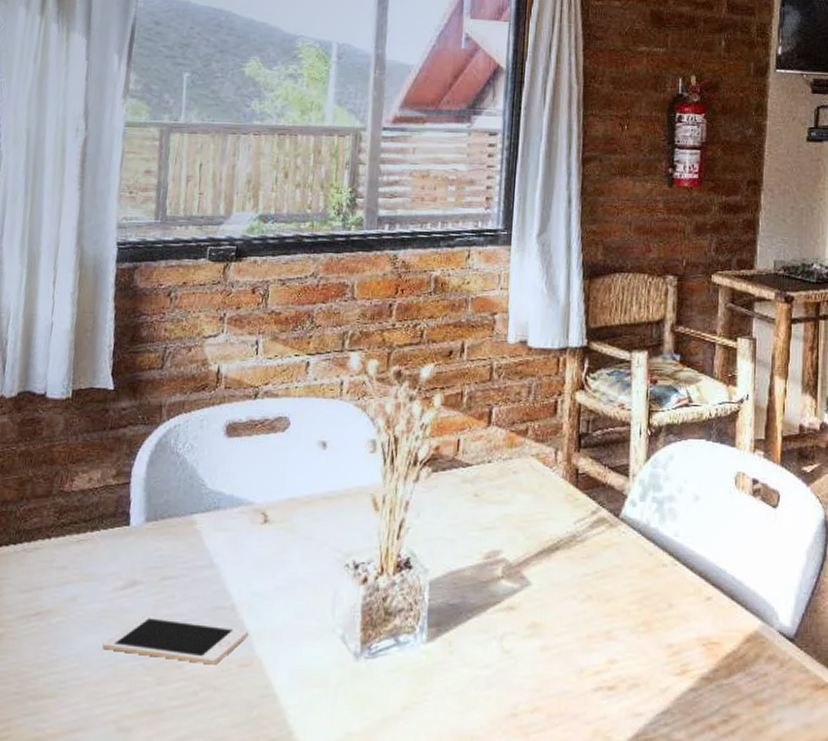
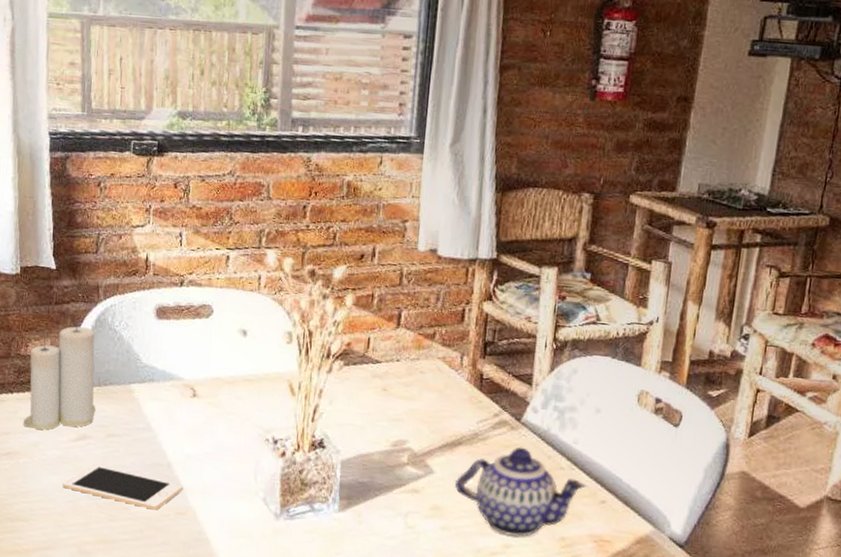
candle: none [60,446,154,579] -> present [23,320,96,430]
teapot: none [553,545,691,650] -> present [454,447,587,537]

